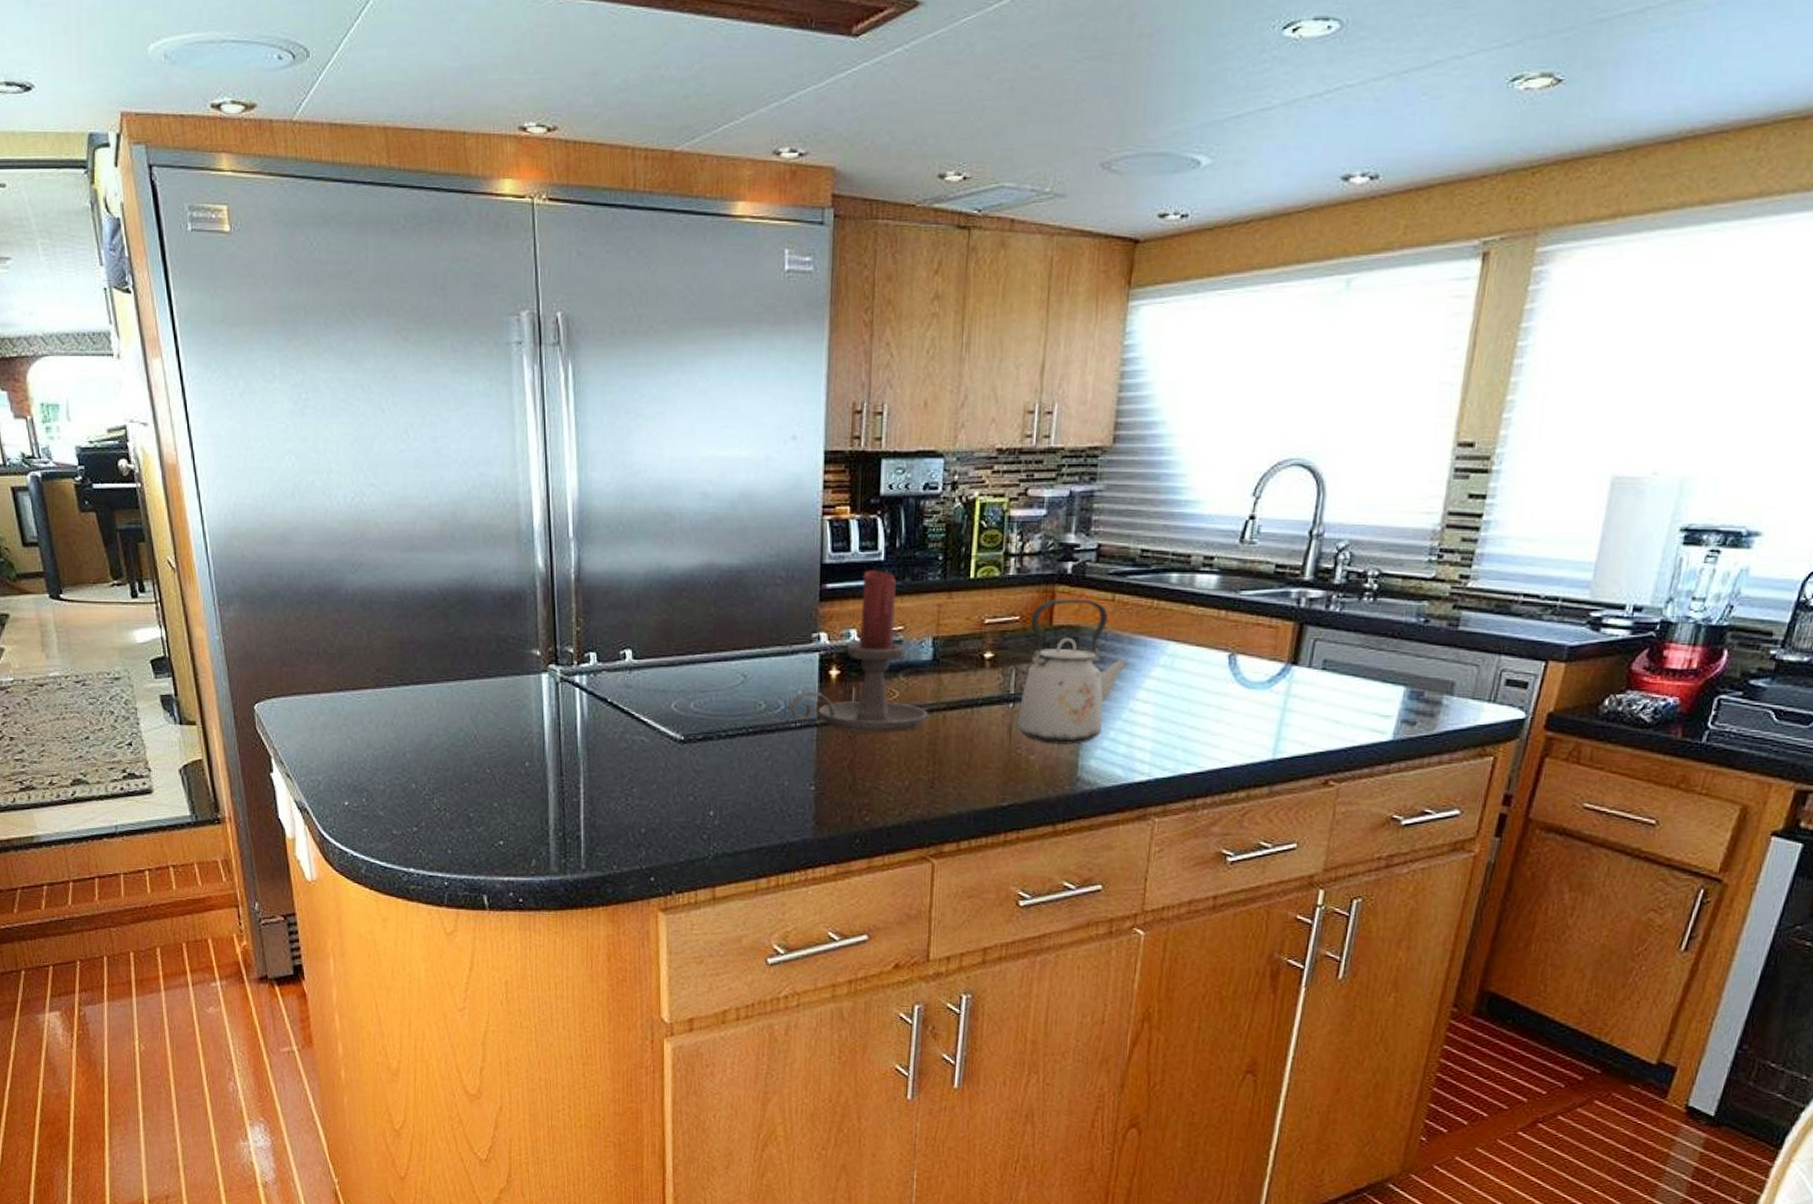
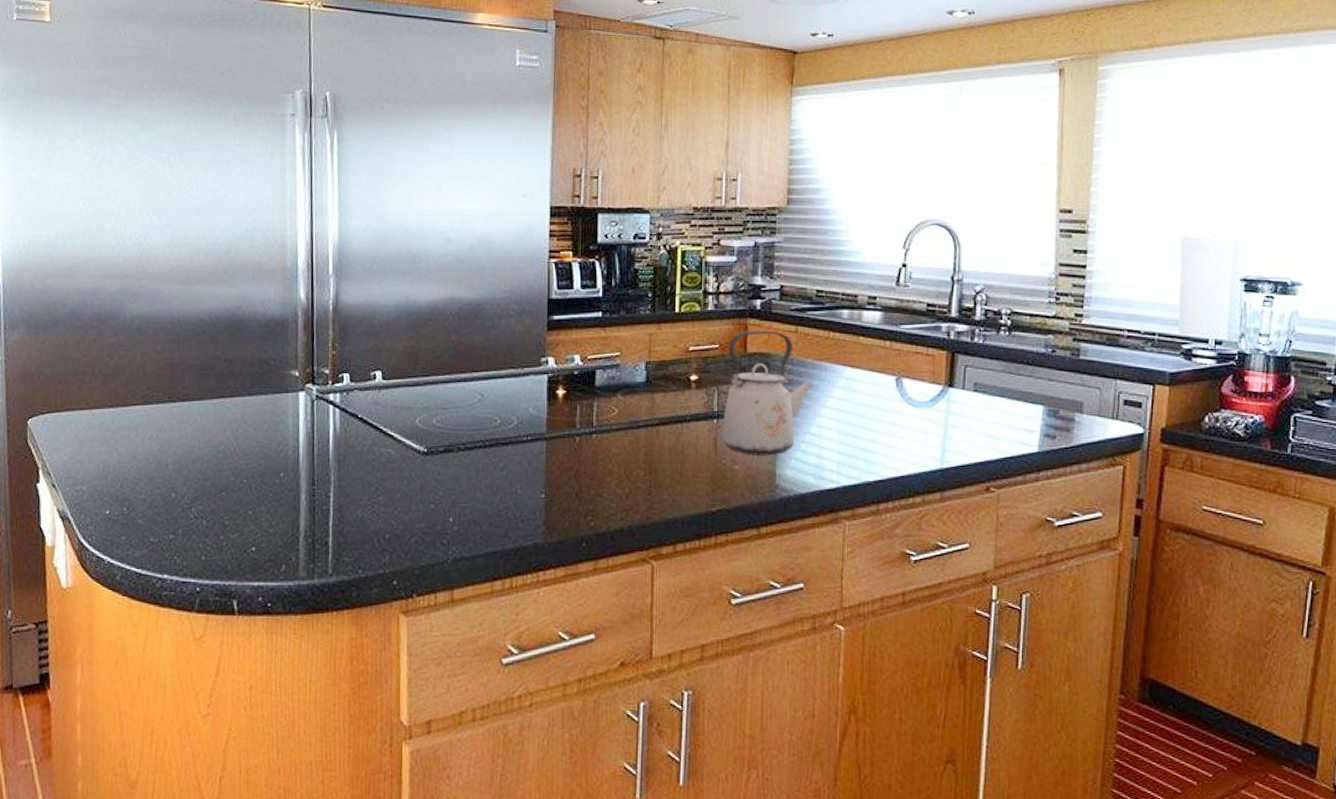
candle holder: present [791,570,927,733] -> none [523,304,643,446]

